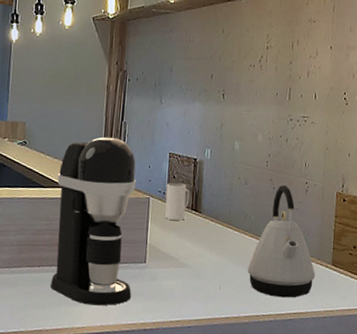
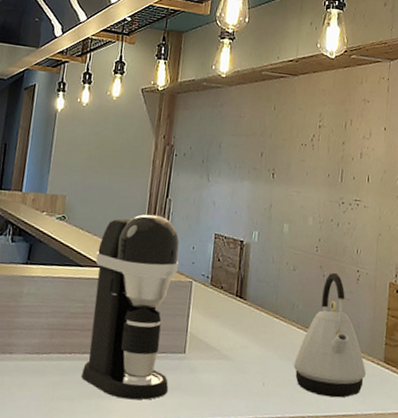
mug: present [165,183,190,220] -> none [208,266,235,308]

